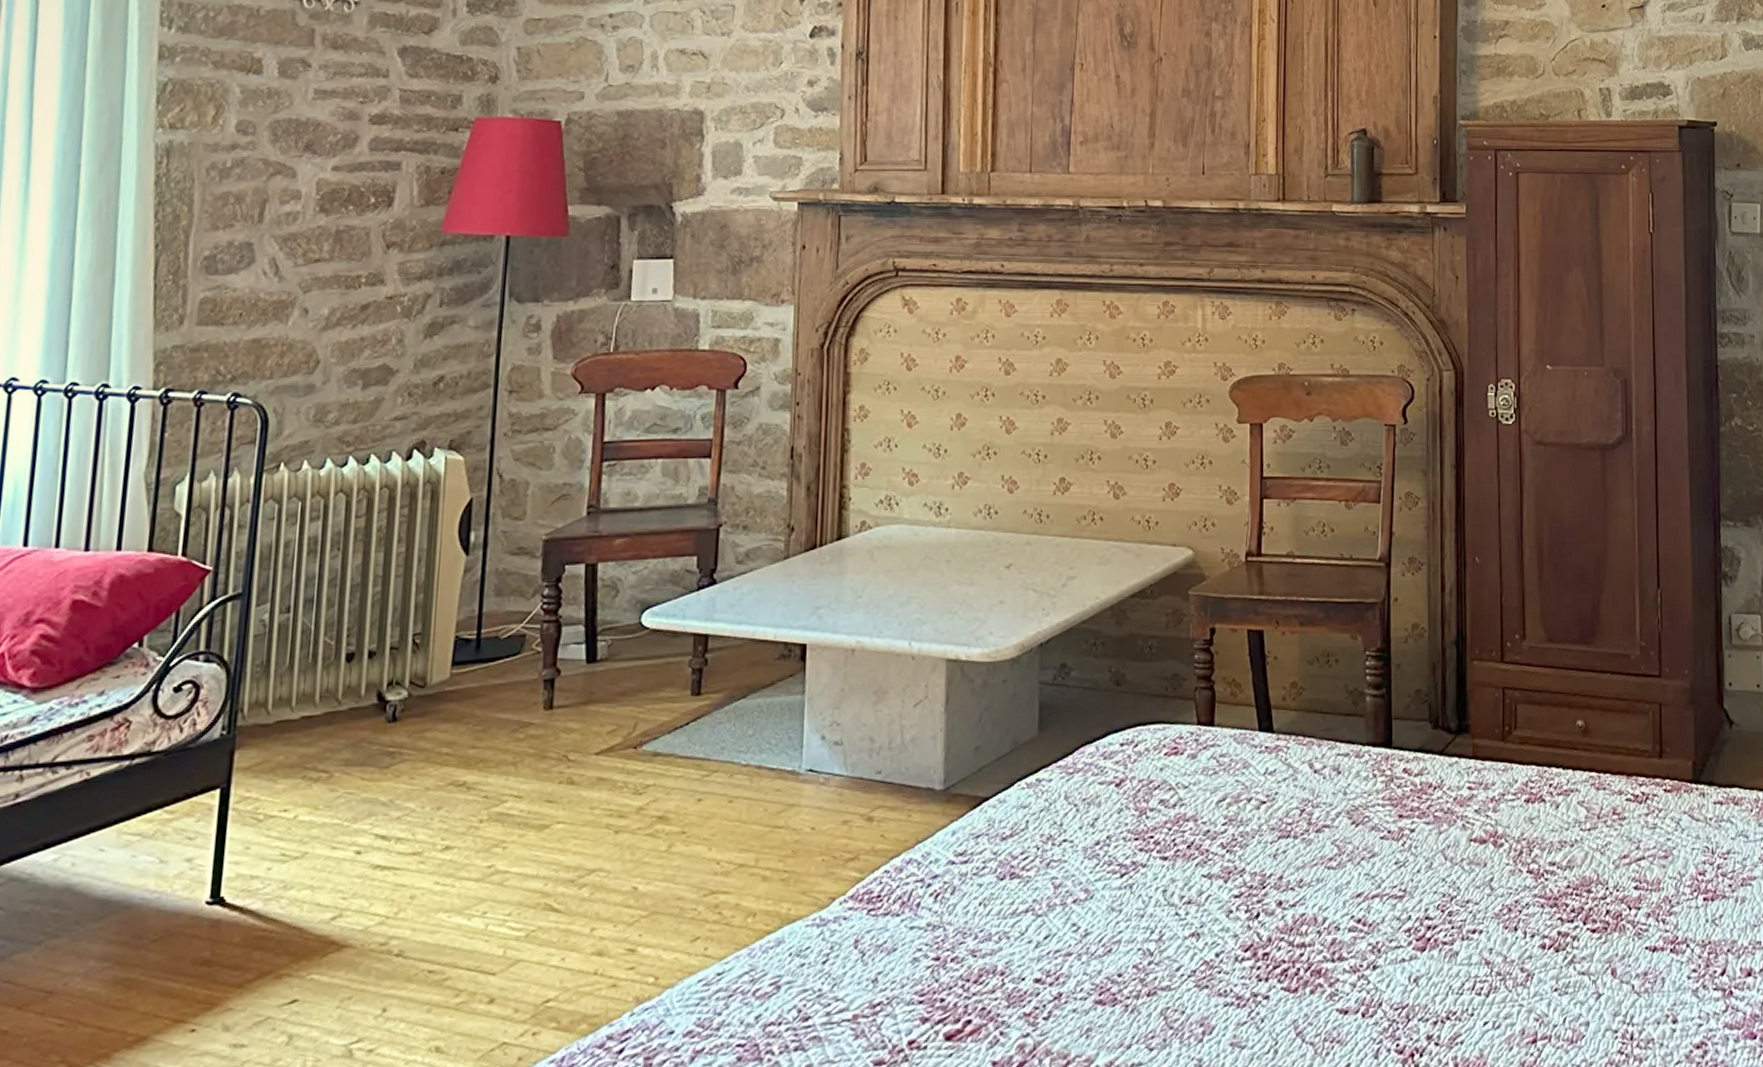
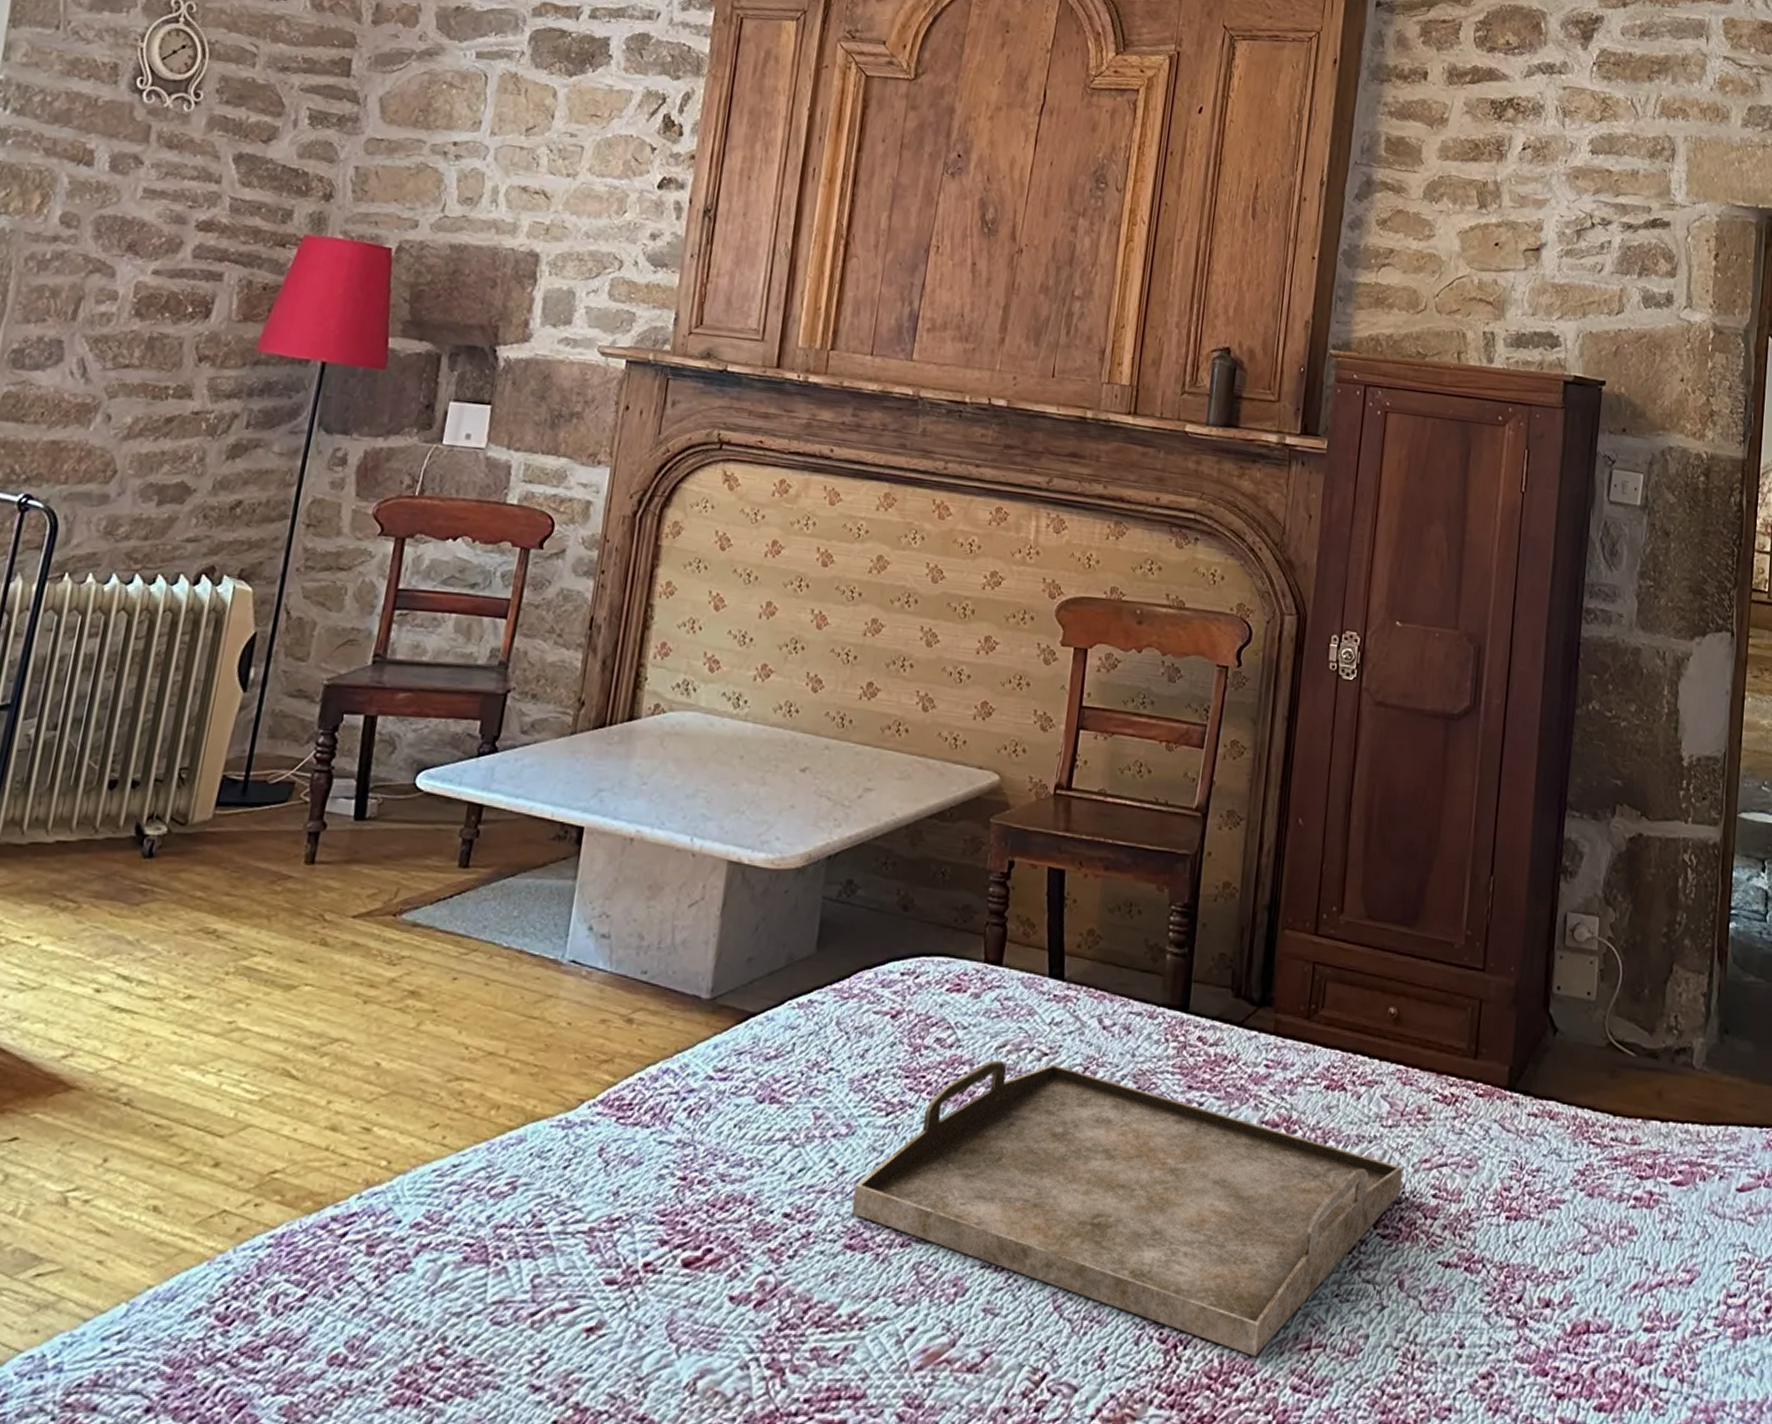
serving tray: none [1098,810,1605,1056] -> present [851,1060,1403,1357]

